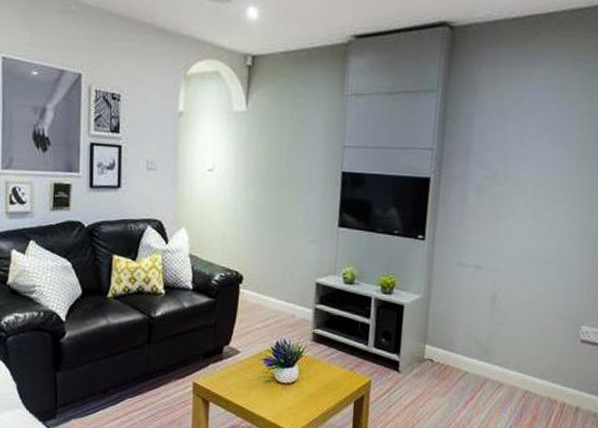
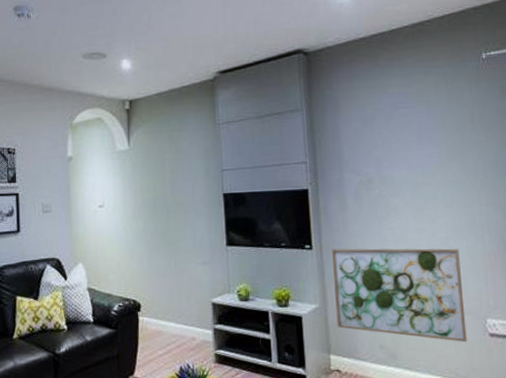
wall art: none [437,242,569,345] -> present [331,248,467,342]

